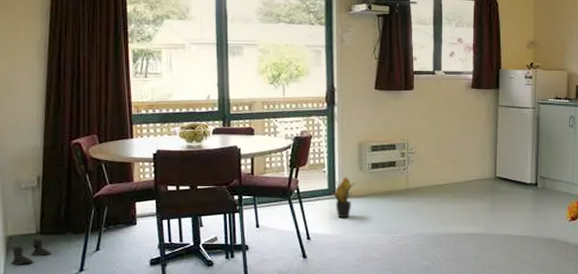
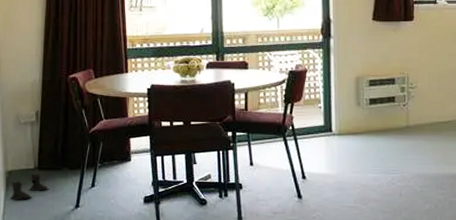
potted plant: present [332,176,358,218] -> none [328,112,355,157]

